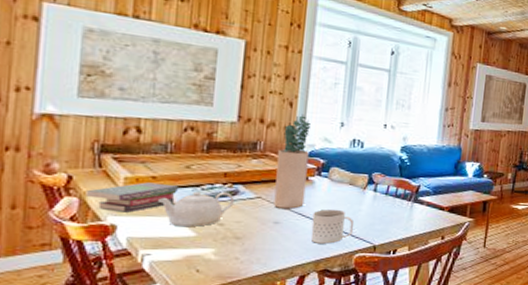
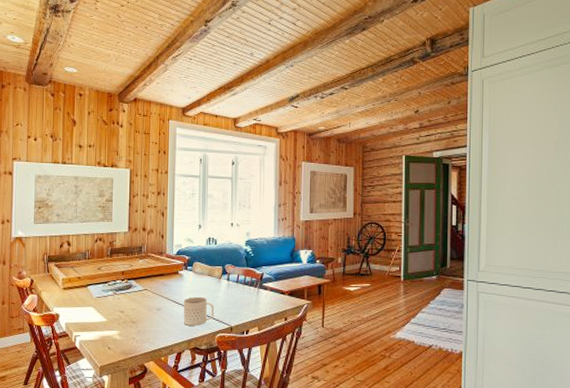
books: present [85,182,178,213] -> none [41,281,94,305]
teapot: present [157,191,235,228] -> none [82,286,130,315]
vase: present [274,114,310,209] -> none [155,221,178,298]

